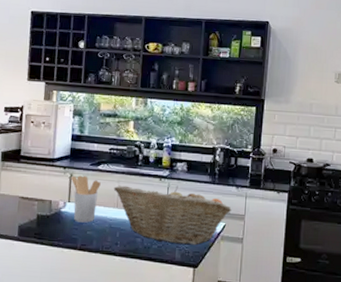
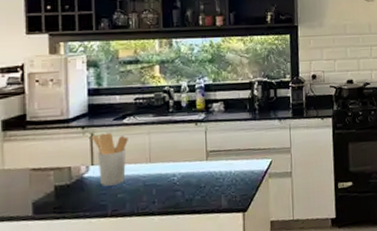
fruit basket: present [113,185,232,245] -> none [143,128,277,192]

